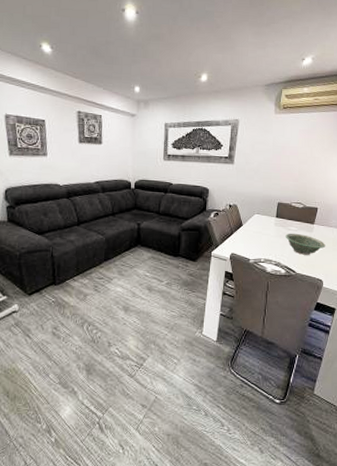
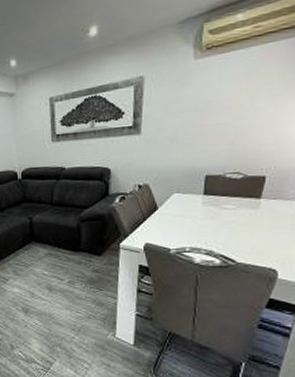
bowl: present [285,233,326,255] -> none [218,212,280,239]

